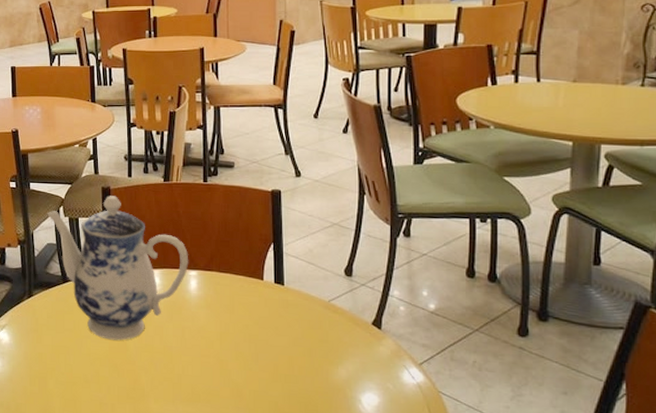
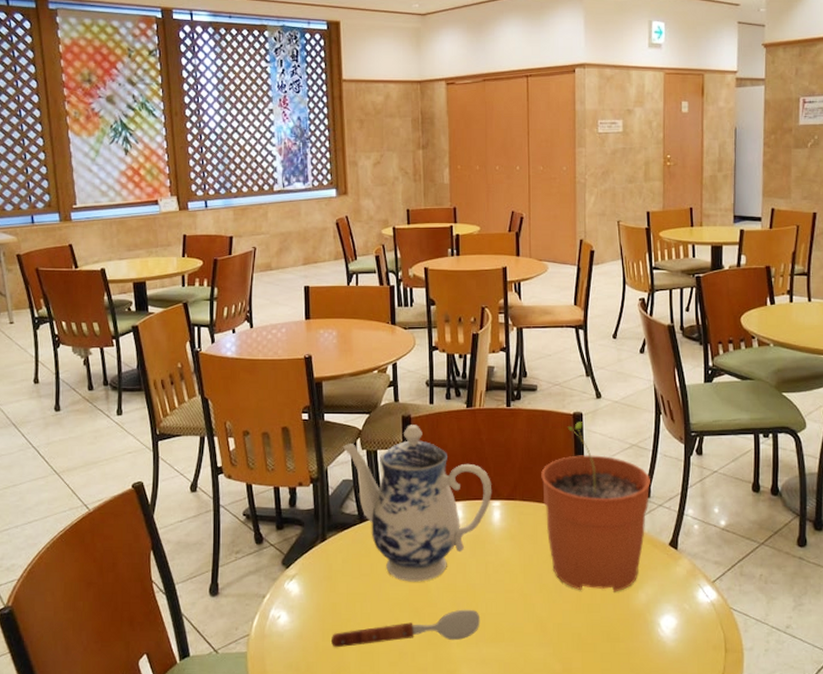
soupspoon: none [38,369,177,397] -> present [331,609,481,648]
plant pot: none [238,199,353,366] -> present [541,422,651,592]

